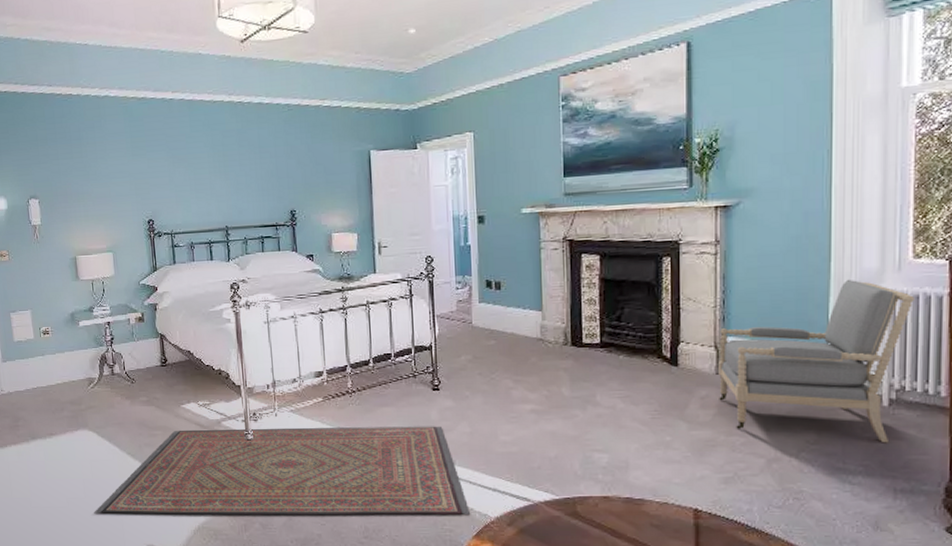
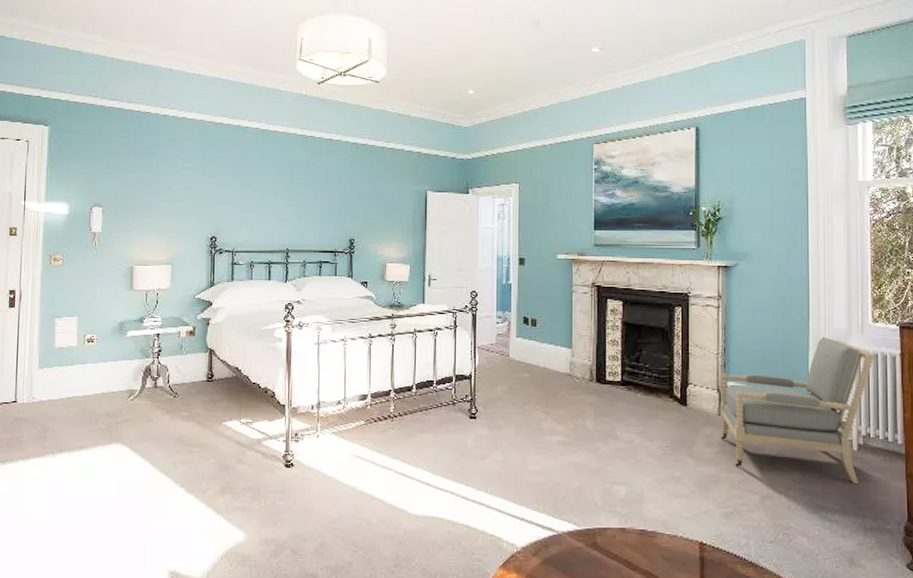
area rug: present [94,426,470,516] -> none [116,448,498,545]

